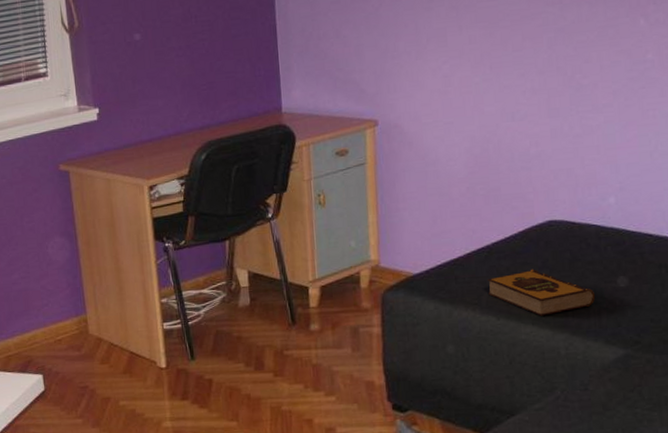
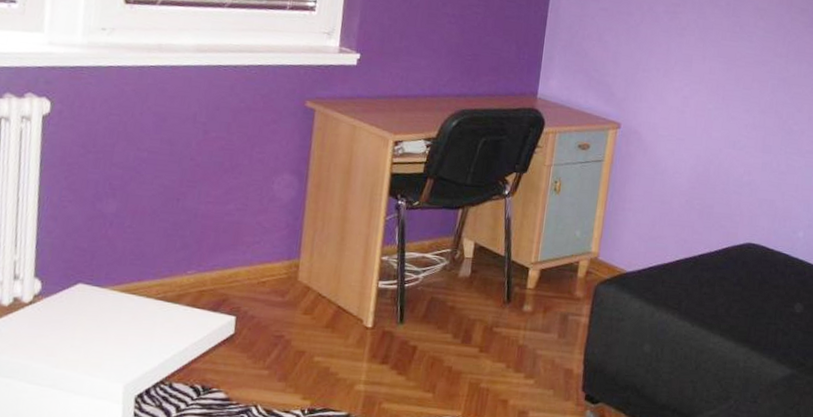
hardback book: present [488,270,596,316] -> none [688,285,776,329]

